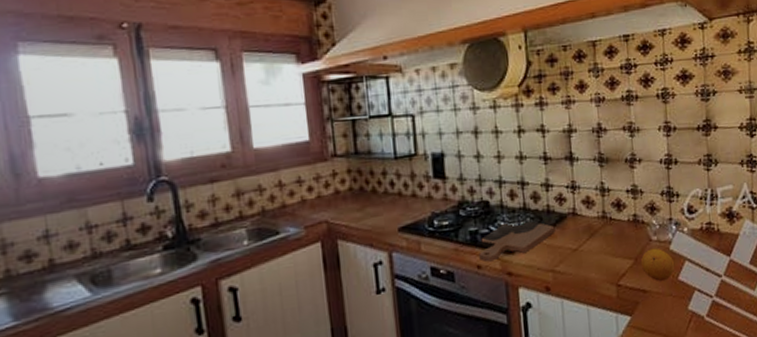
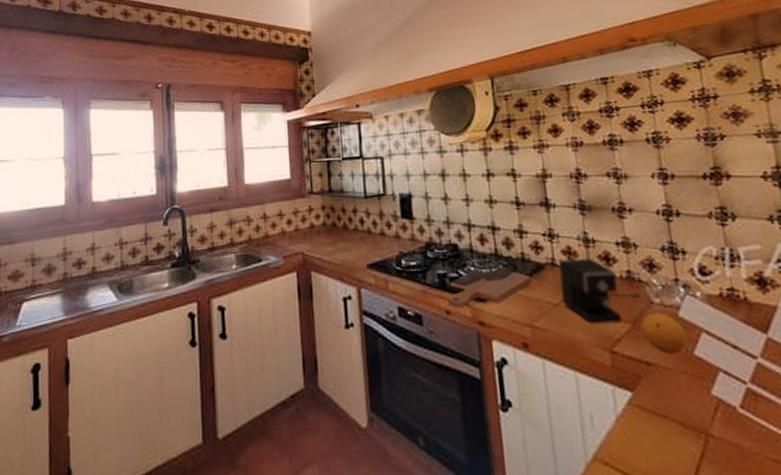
coffee maker: none [578,205,643,263] -> present [558,257,641,324]

